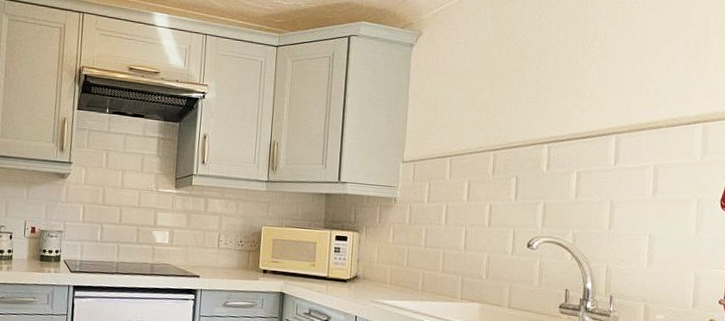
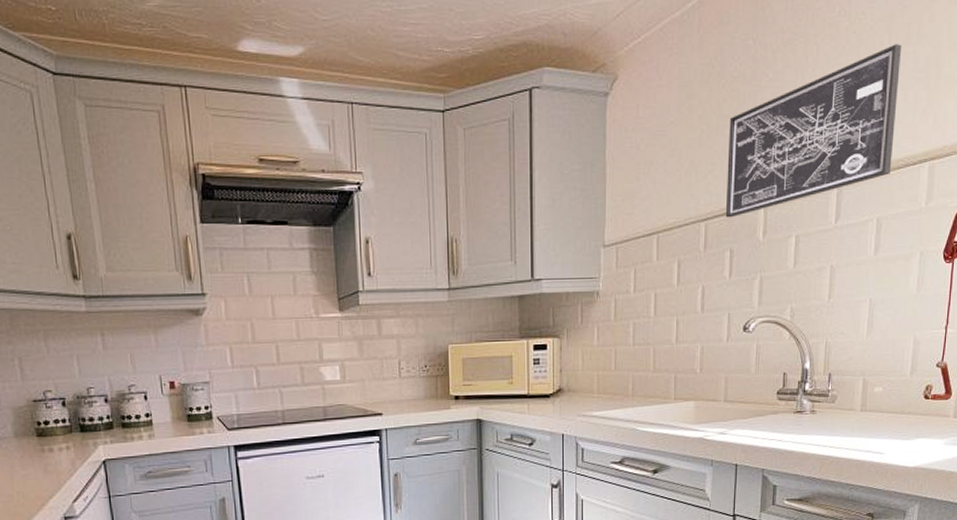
wall art: none [512,27,673,151] -> present [725,44,902,218]

